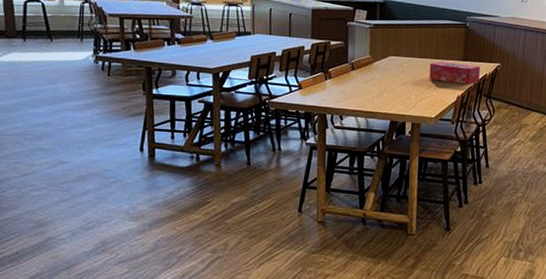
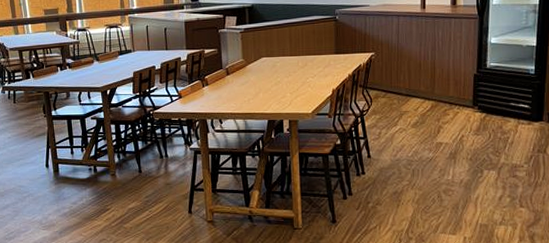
tissue box: present [429,61,480,85] -> none [302,56,354,77]

